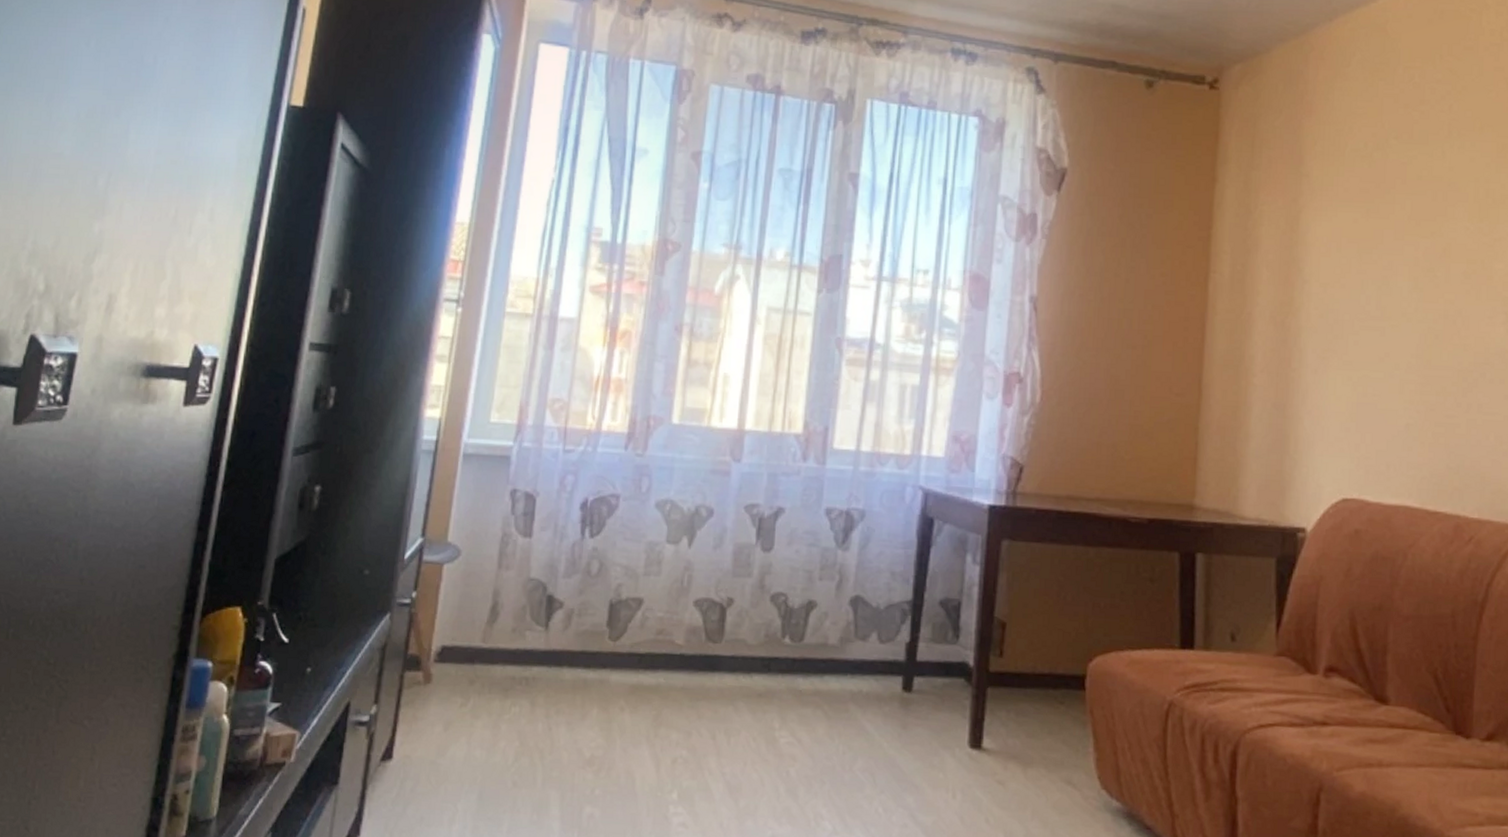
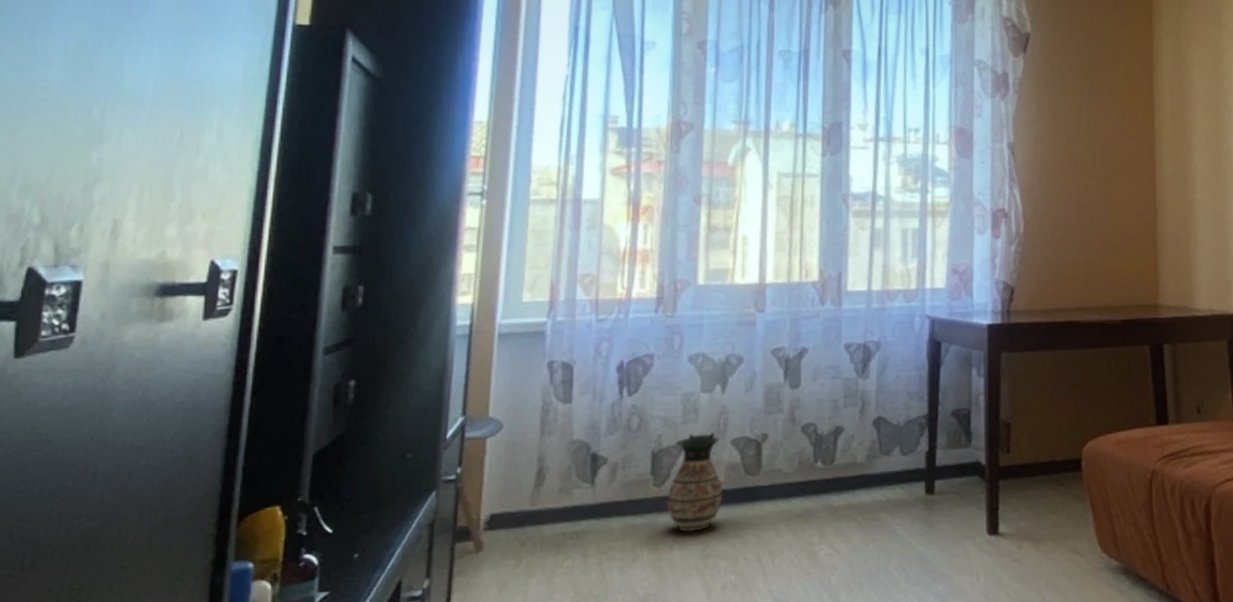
ceramic jug: none [621,587,682,696] -> present [667,432,723,532]

